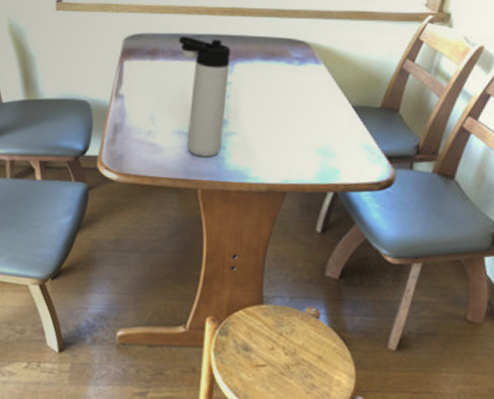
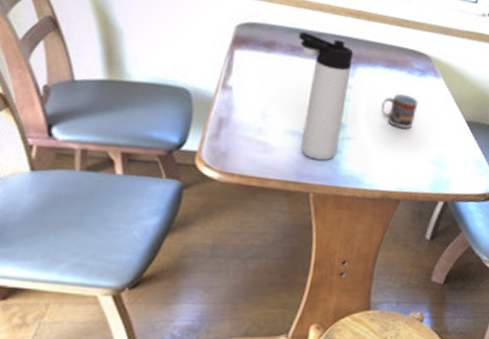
cup: none [262,84,300,120] -> present [381,92,419,130]

